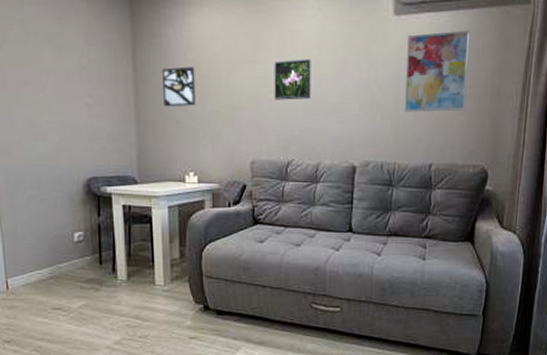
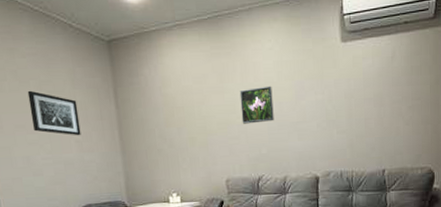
wall art: none [35,43,92,99] -> present [27,90,81,136]
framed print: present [163,66,196,107] -> none [142,100,174,138]
wall art: present [405,30,471,113] -> none [355,51,411,126]

